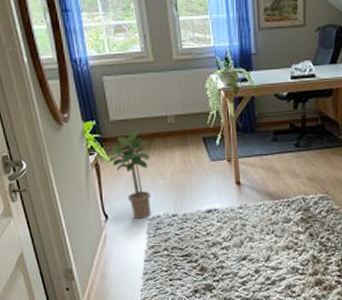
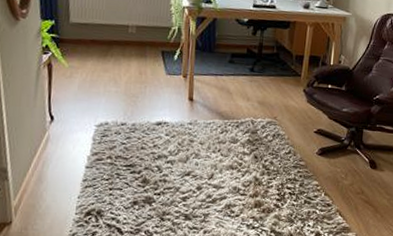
potted plant: present [106,130,151,218] -> none [60,35,107,124]

